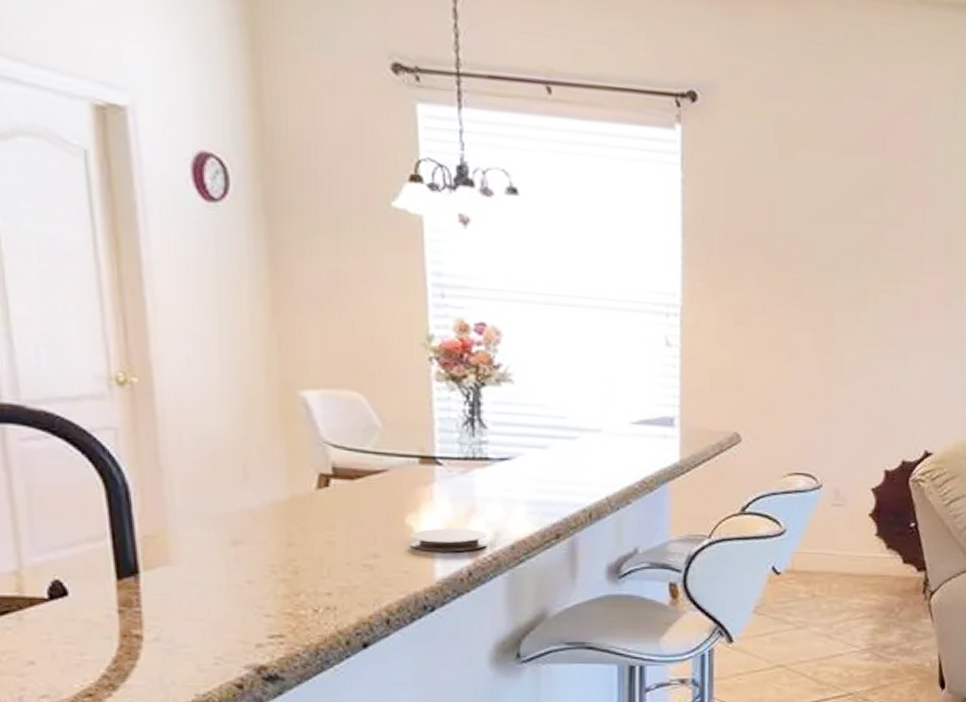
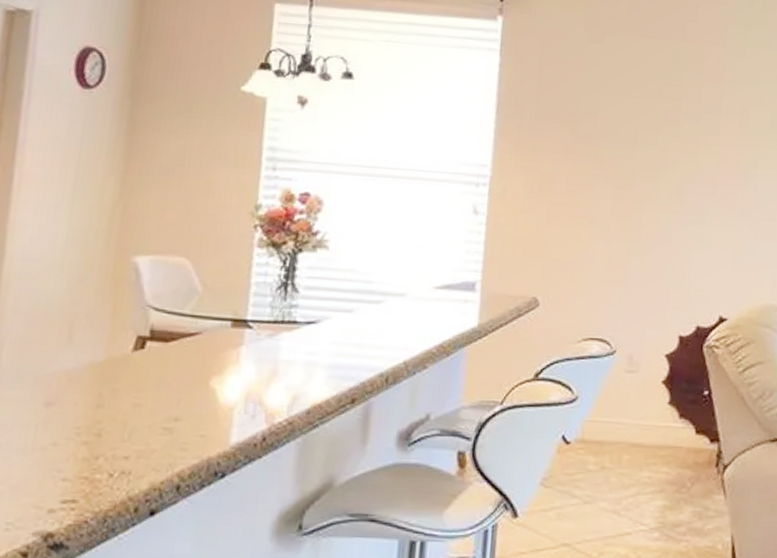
coaster: present [410,528,487,552] -> none [211,391,286,416]

